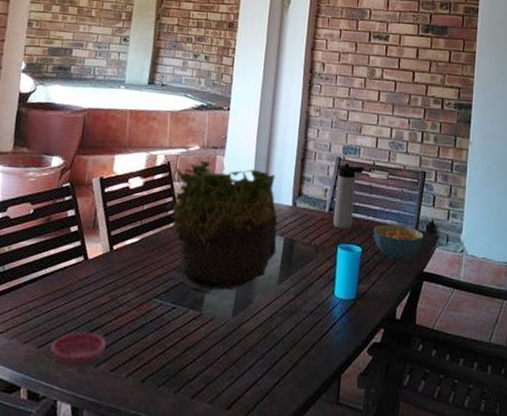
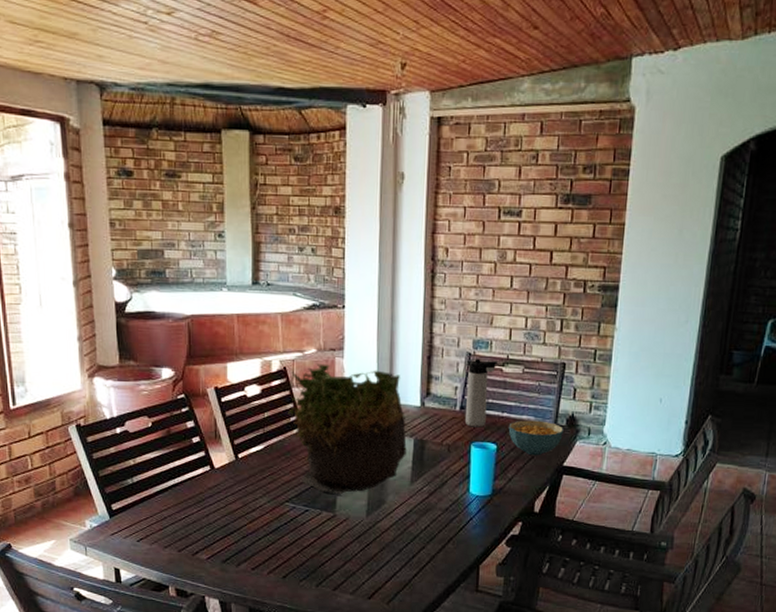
saucer: present [50,332,107,368] -> none [191,536,245,568]

